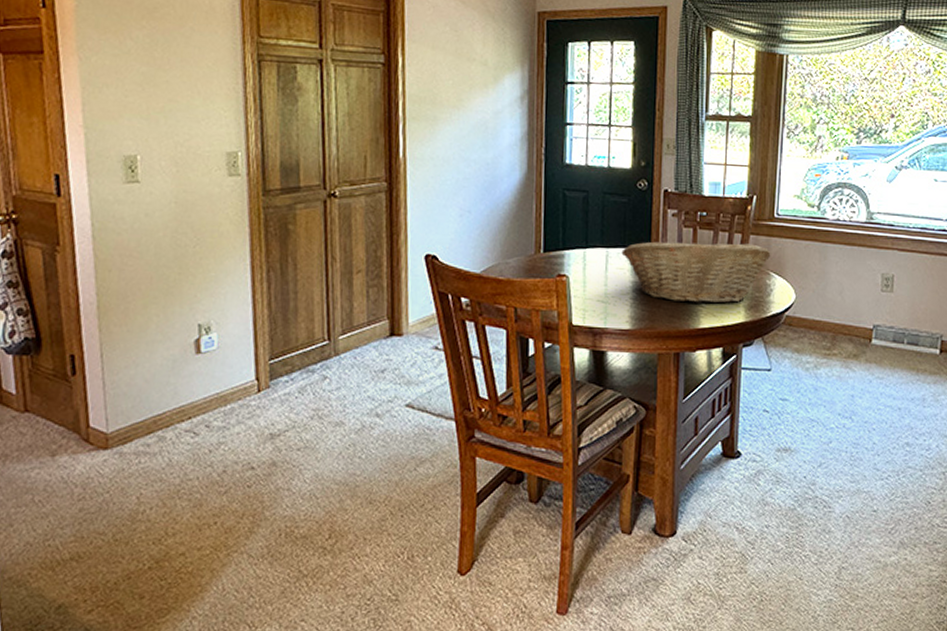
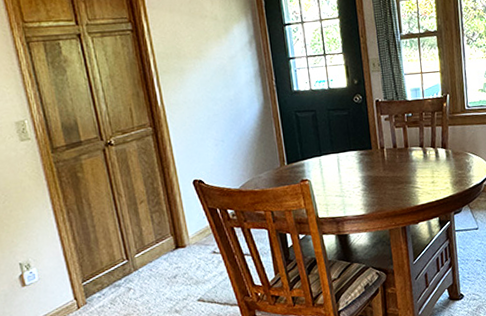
fruit basket: present [621,238,771,304] -> none [349,133,467,188]

